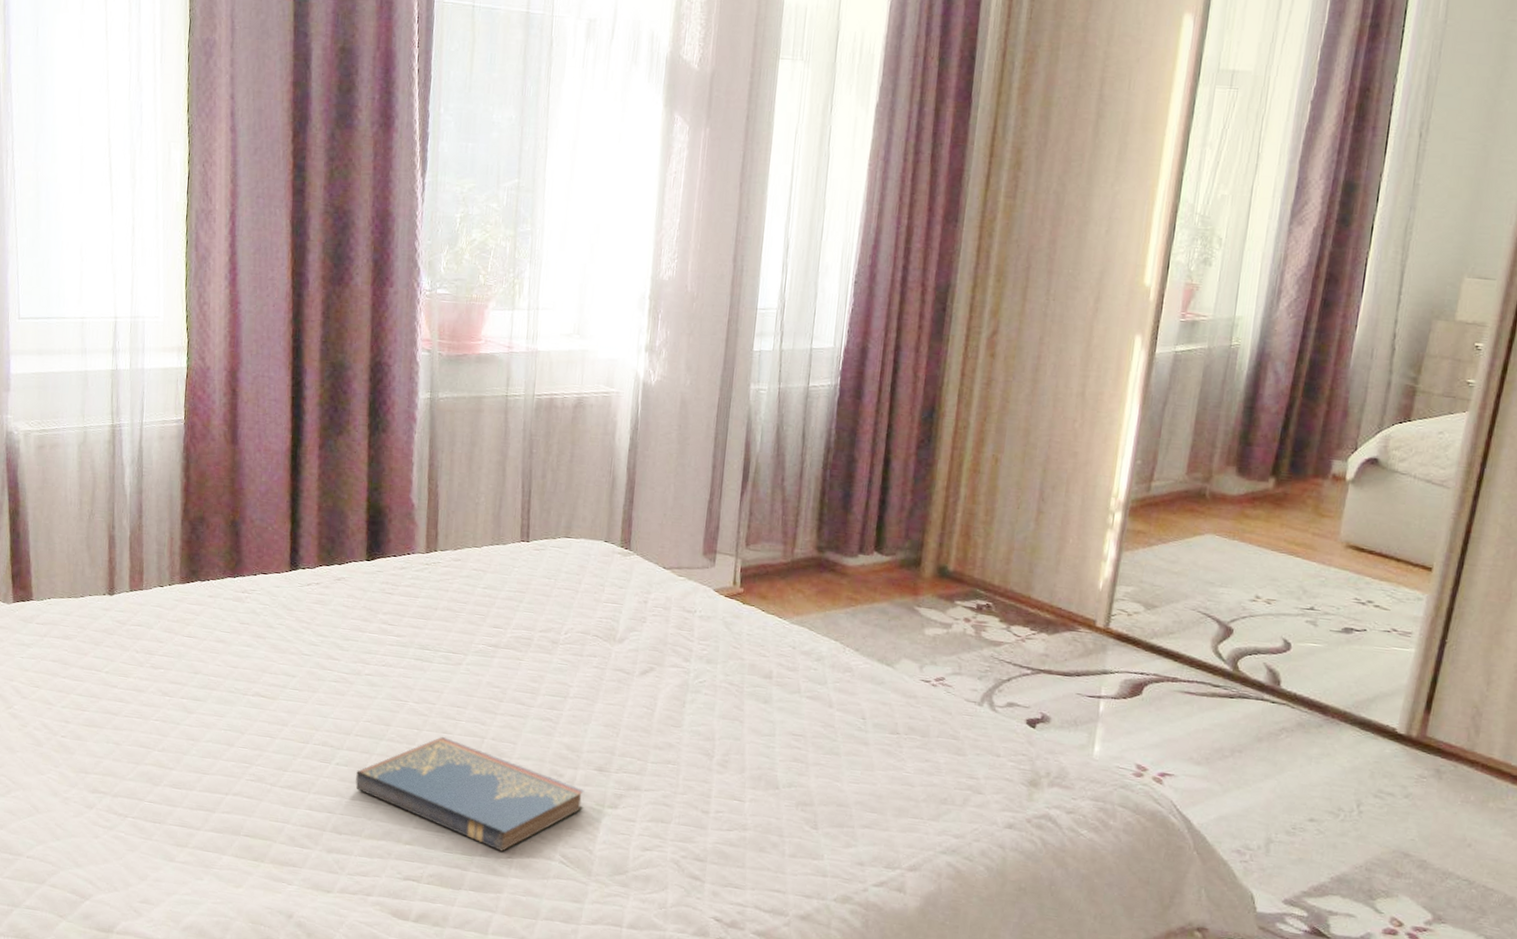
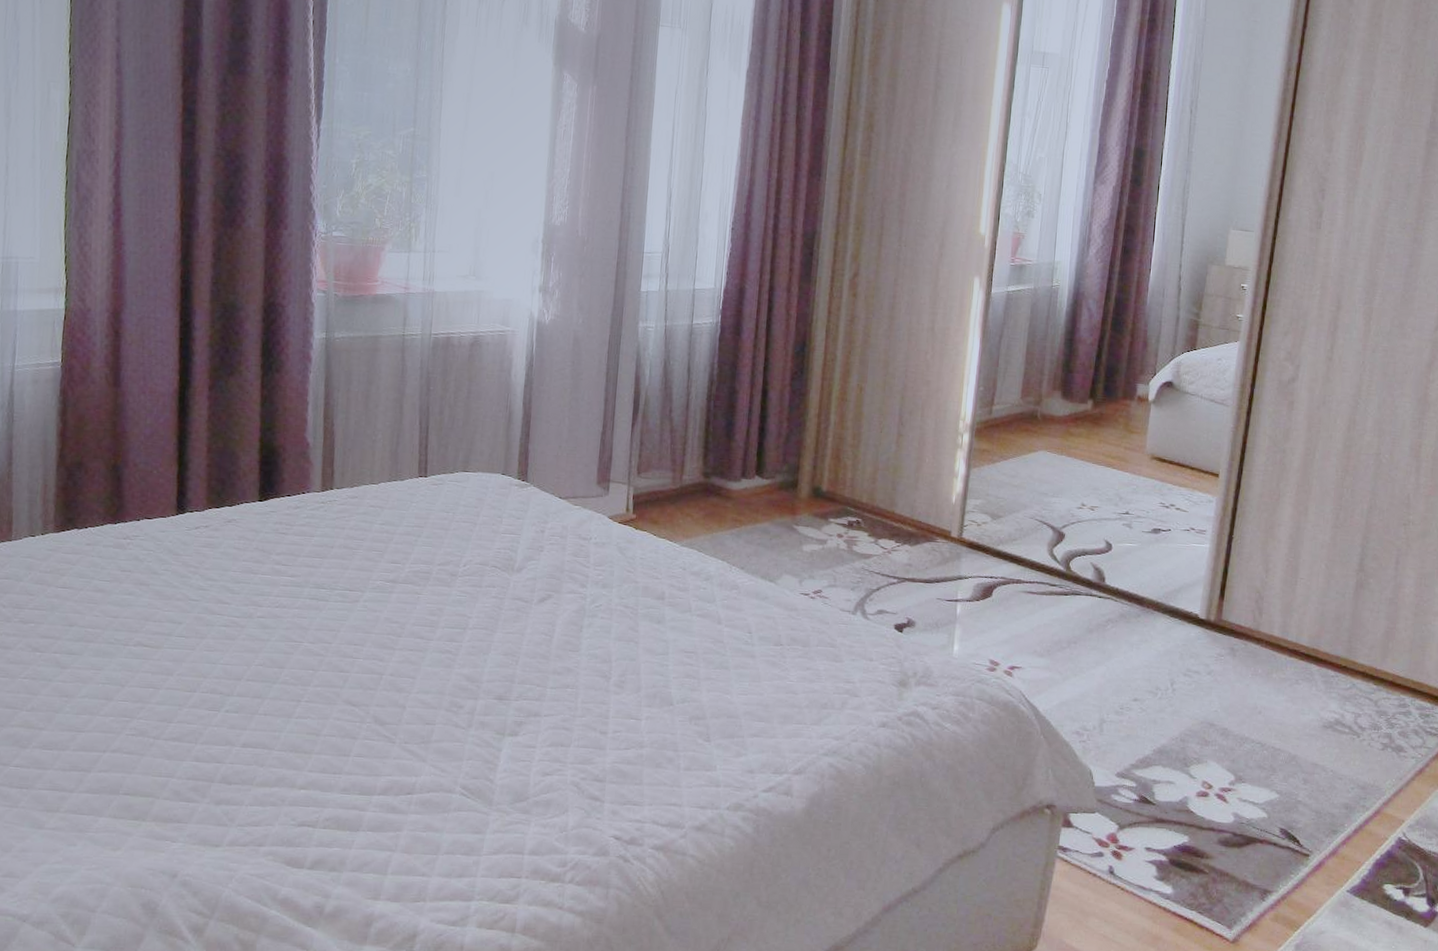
hardcover book: present [355,736,585,852] -> none [246,675,485,788]

